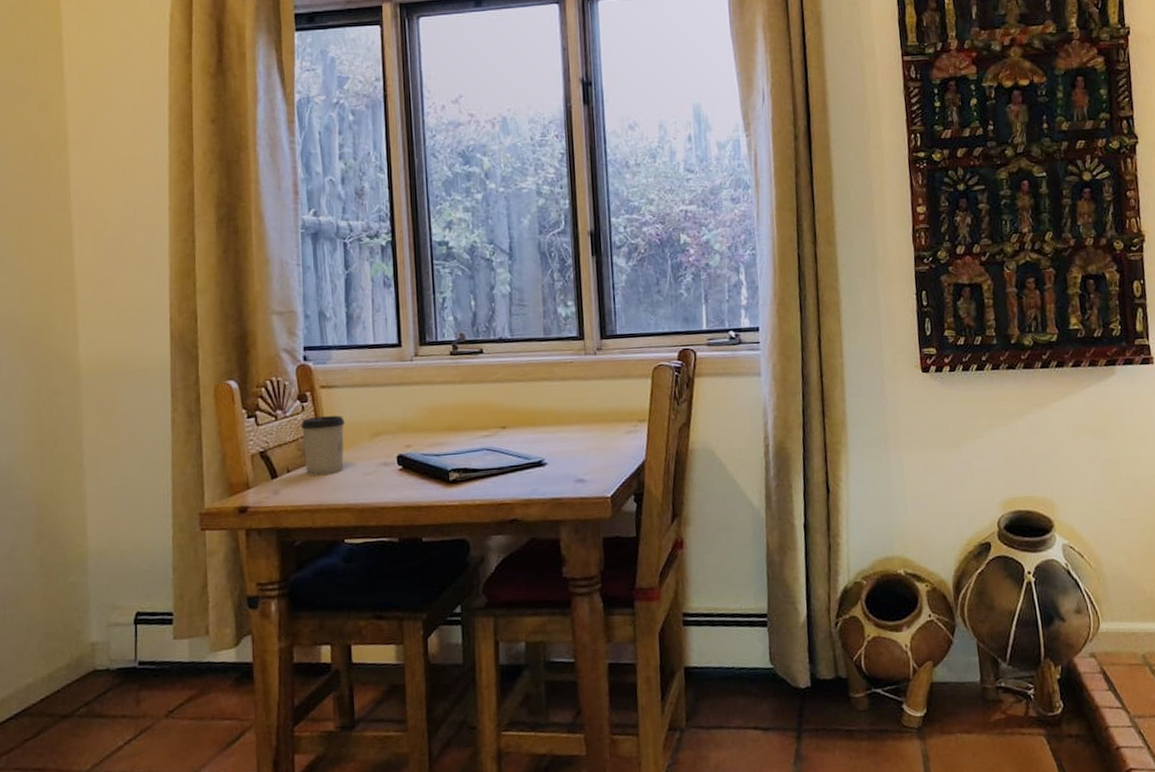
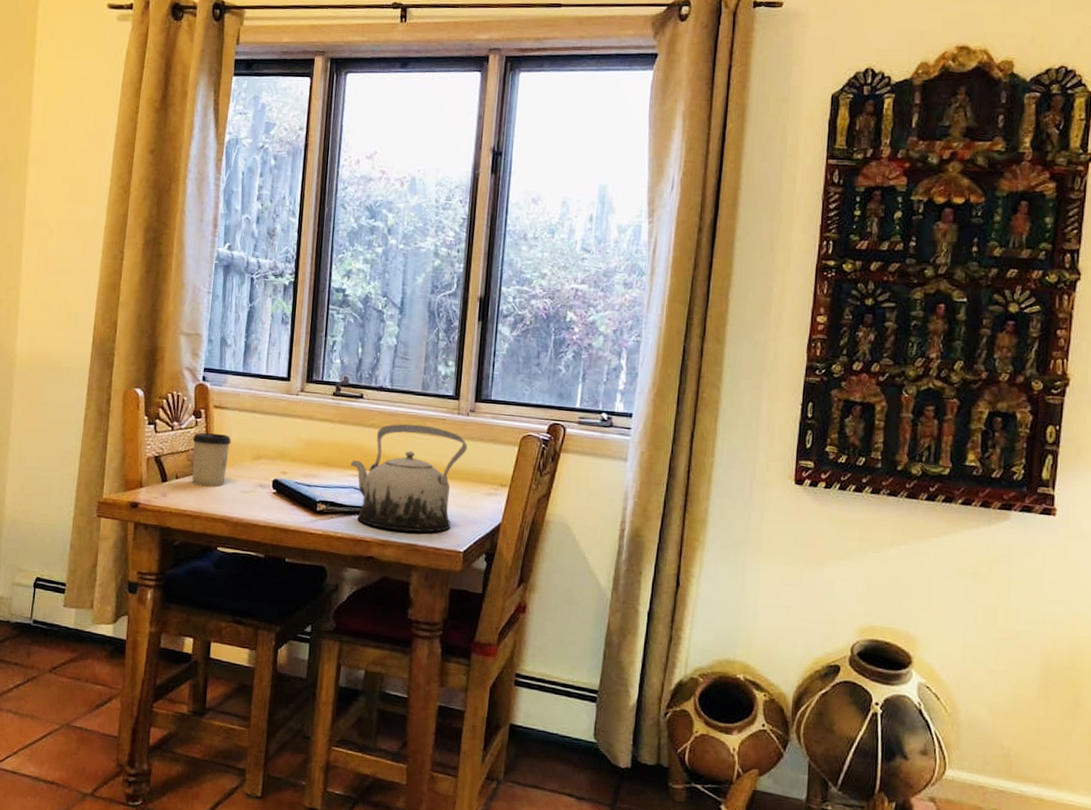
teapot: none [479,371,600,487] -> present [350,424,467,533]

